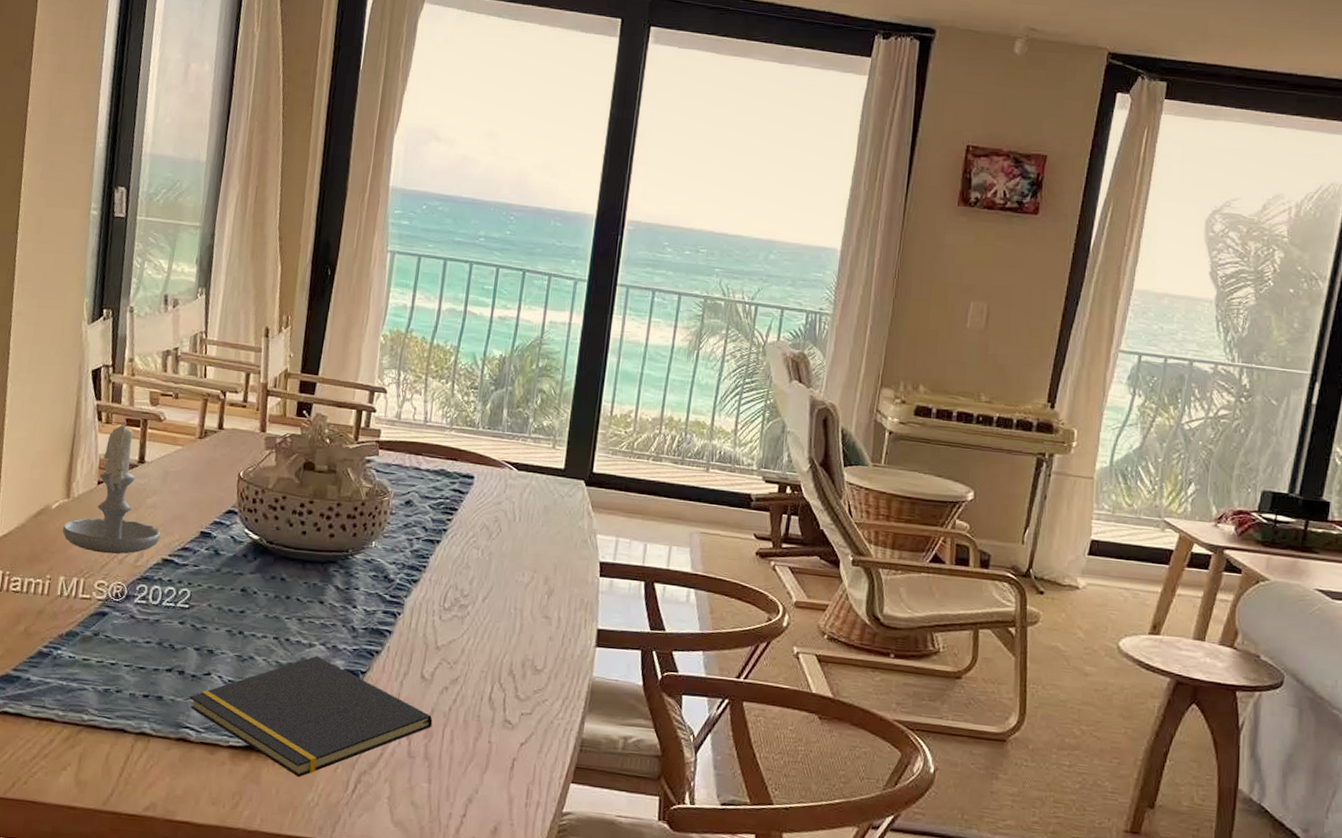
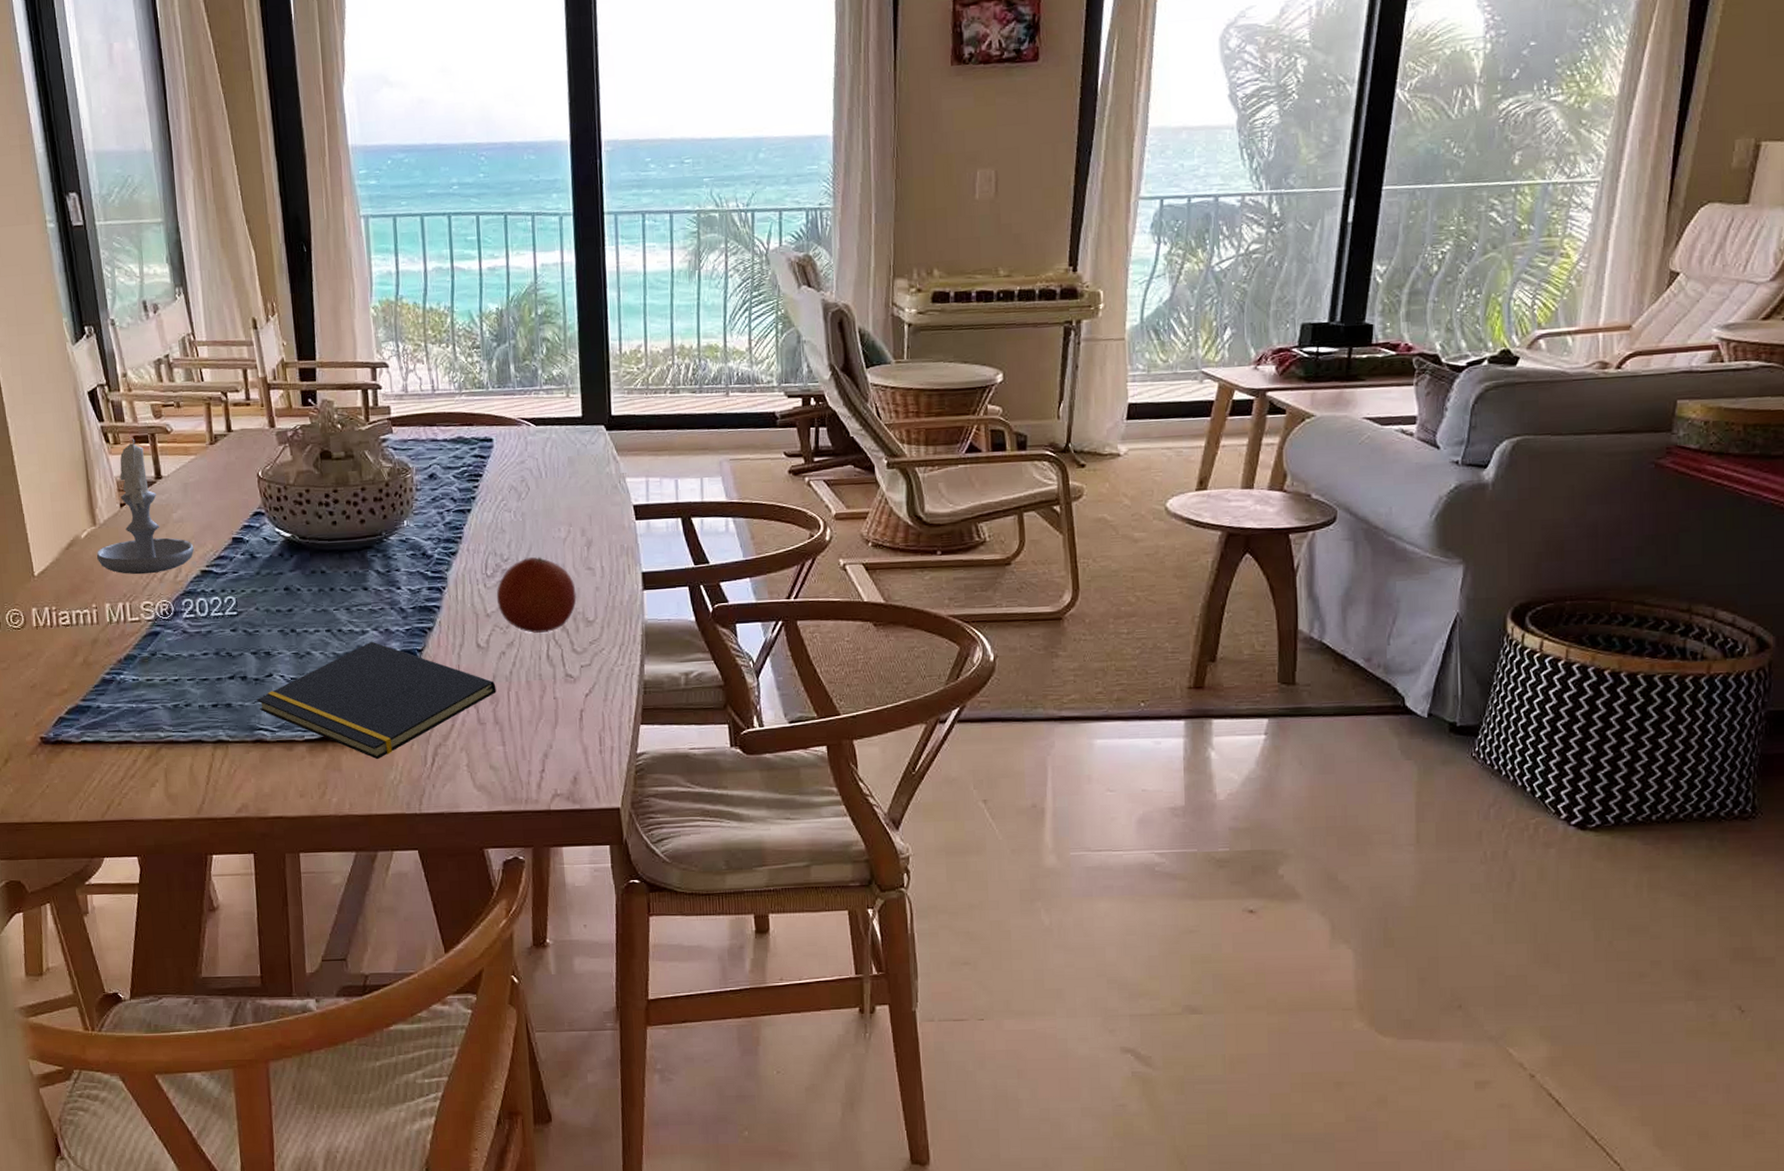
fruit: none [449,597,530,674] -> present [496,556,577,633]

